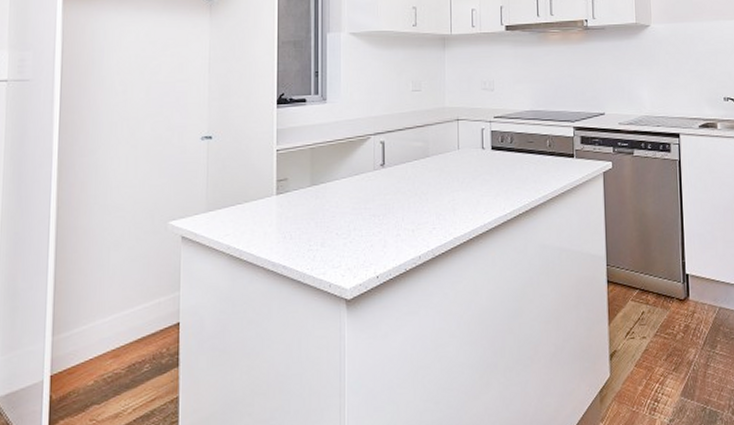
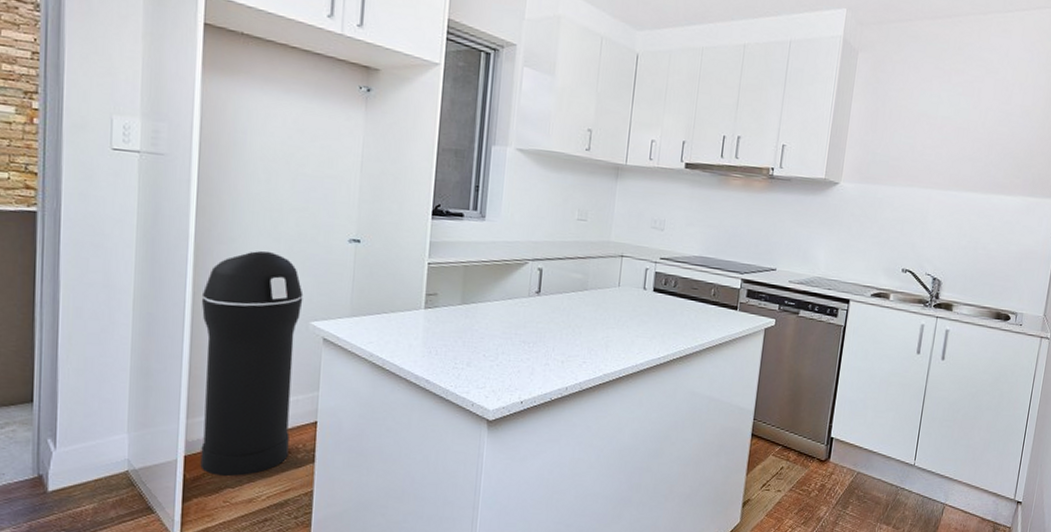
trash can: none [65,158,161,393] -> present [200,251,304,477]

